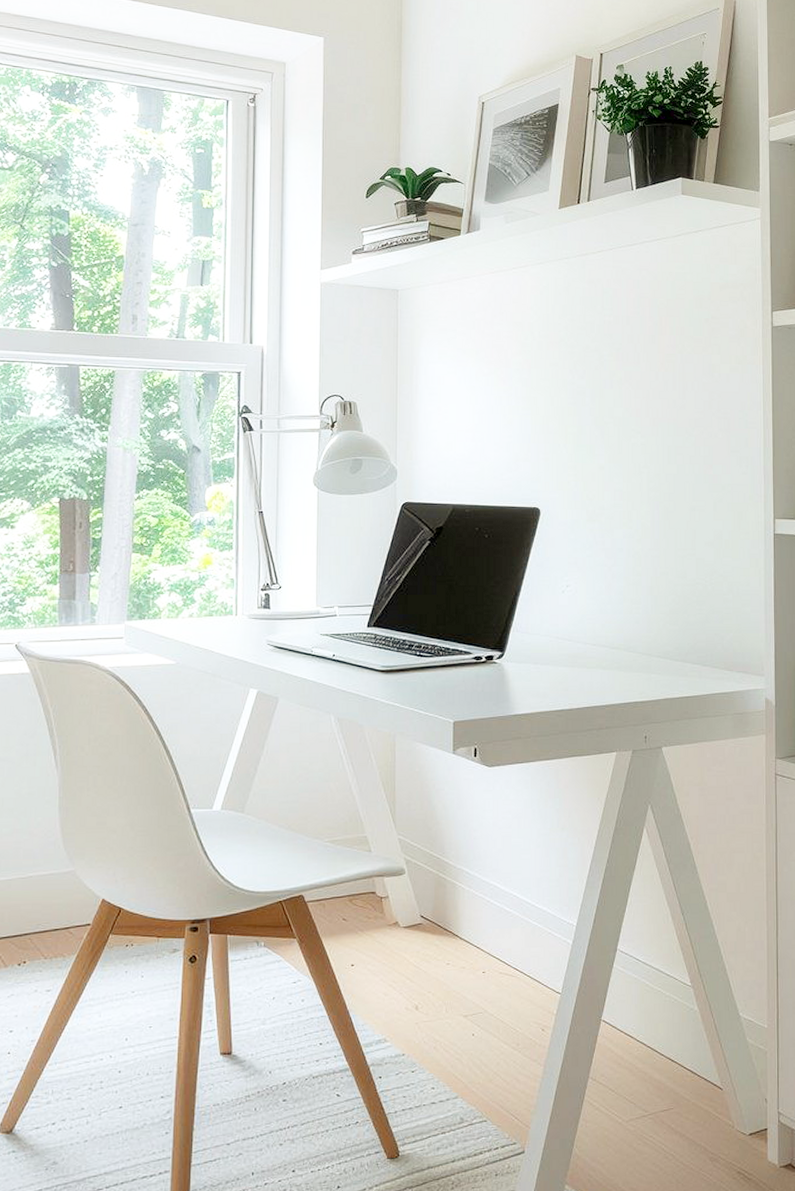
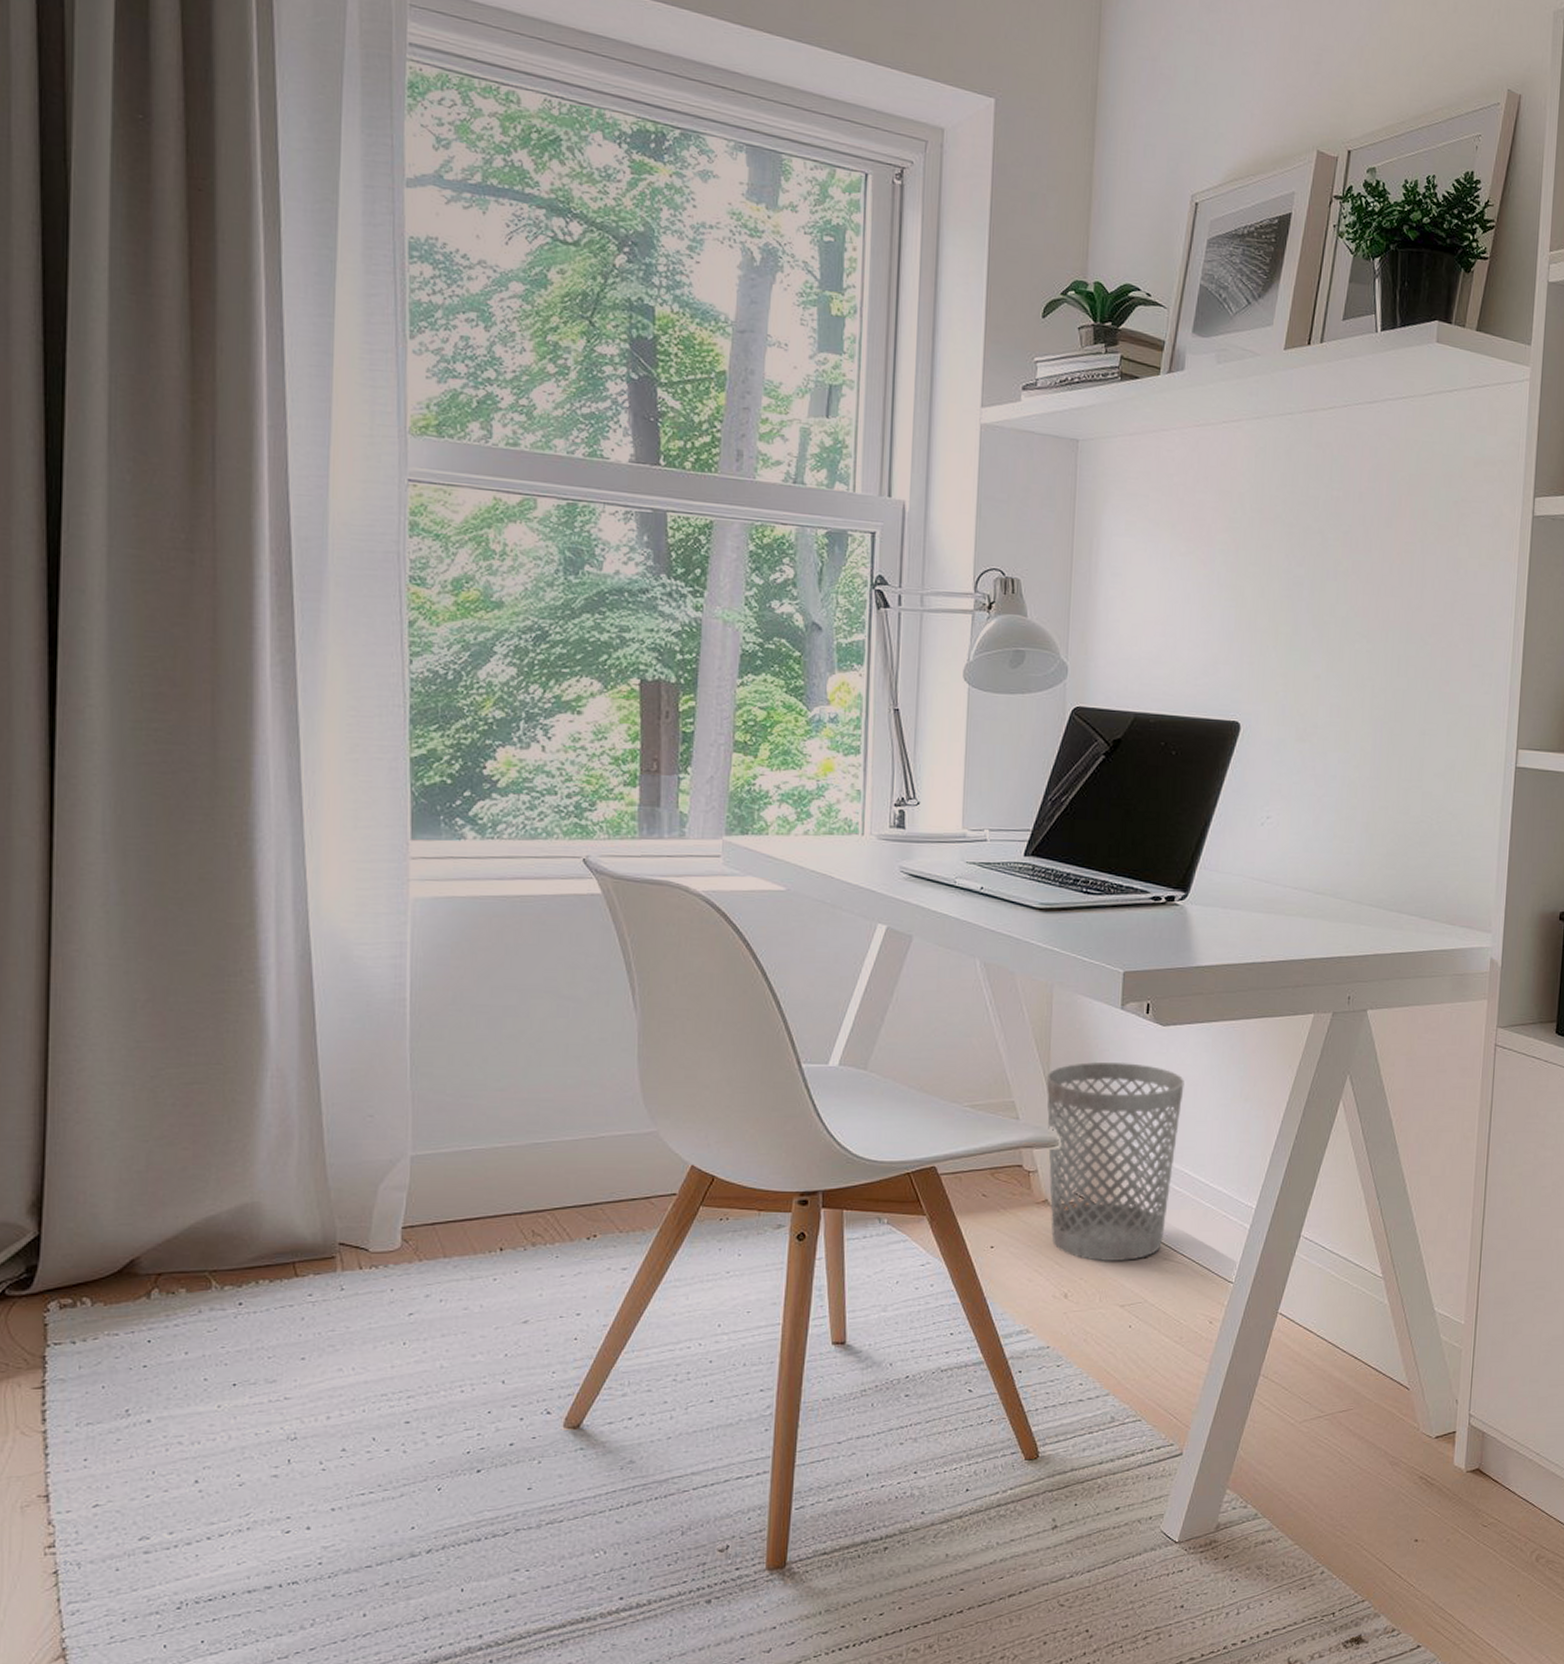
wastebasket: none [393,800,509,976] -> present [1046,1062,1184,1261]

